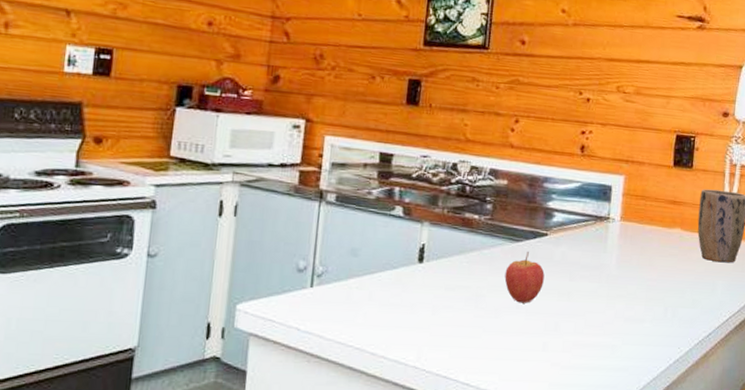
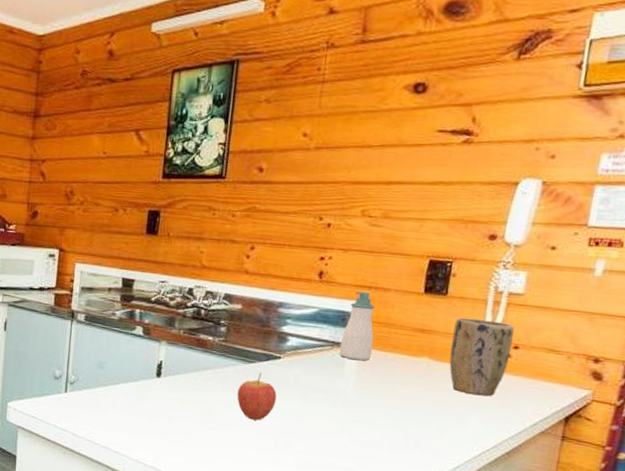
soap bottle: none [602,165,633,235] -> present [339,291,376,361]

